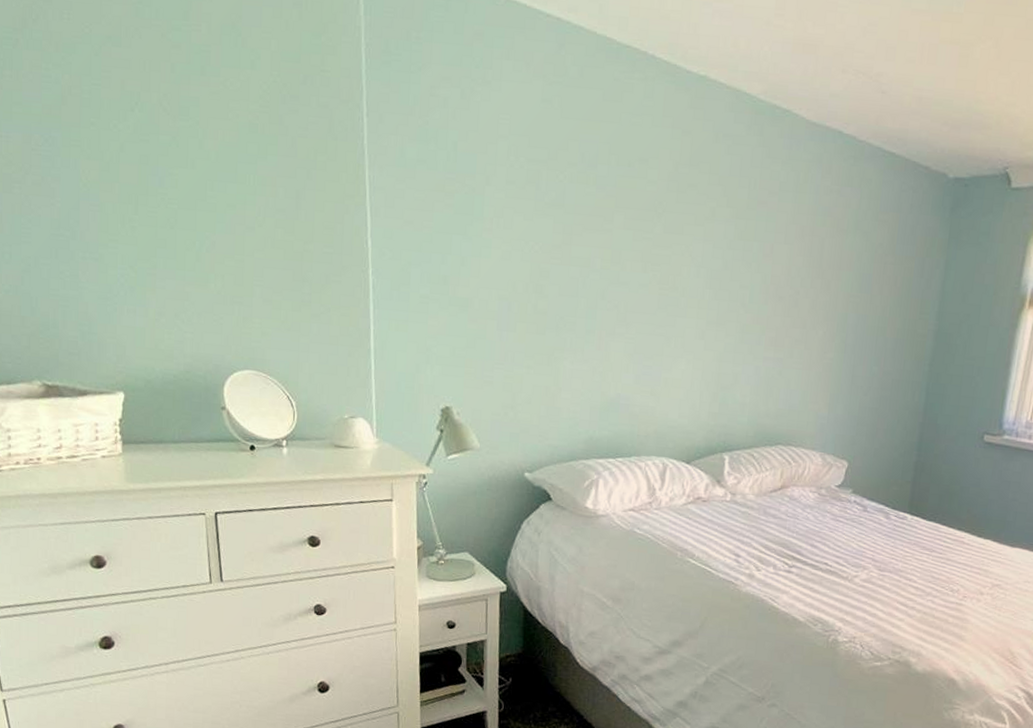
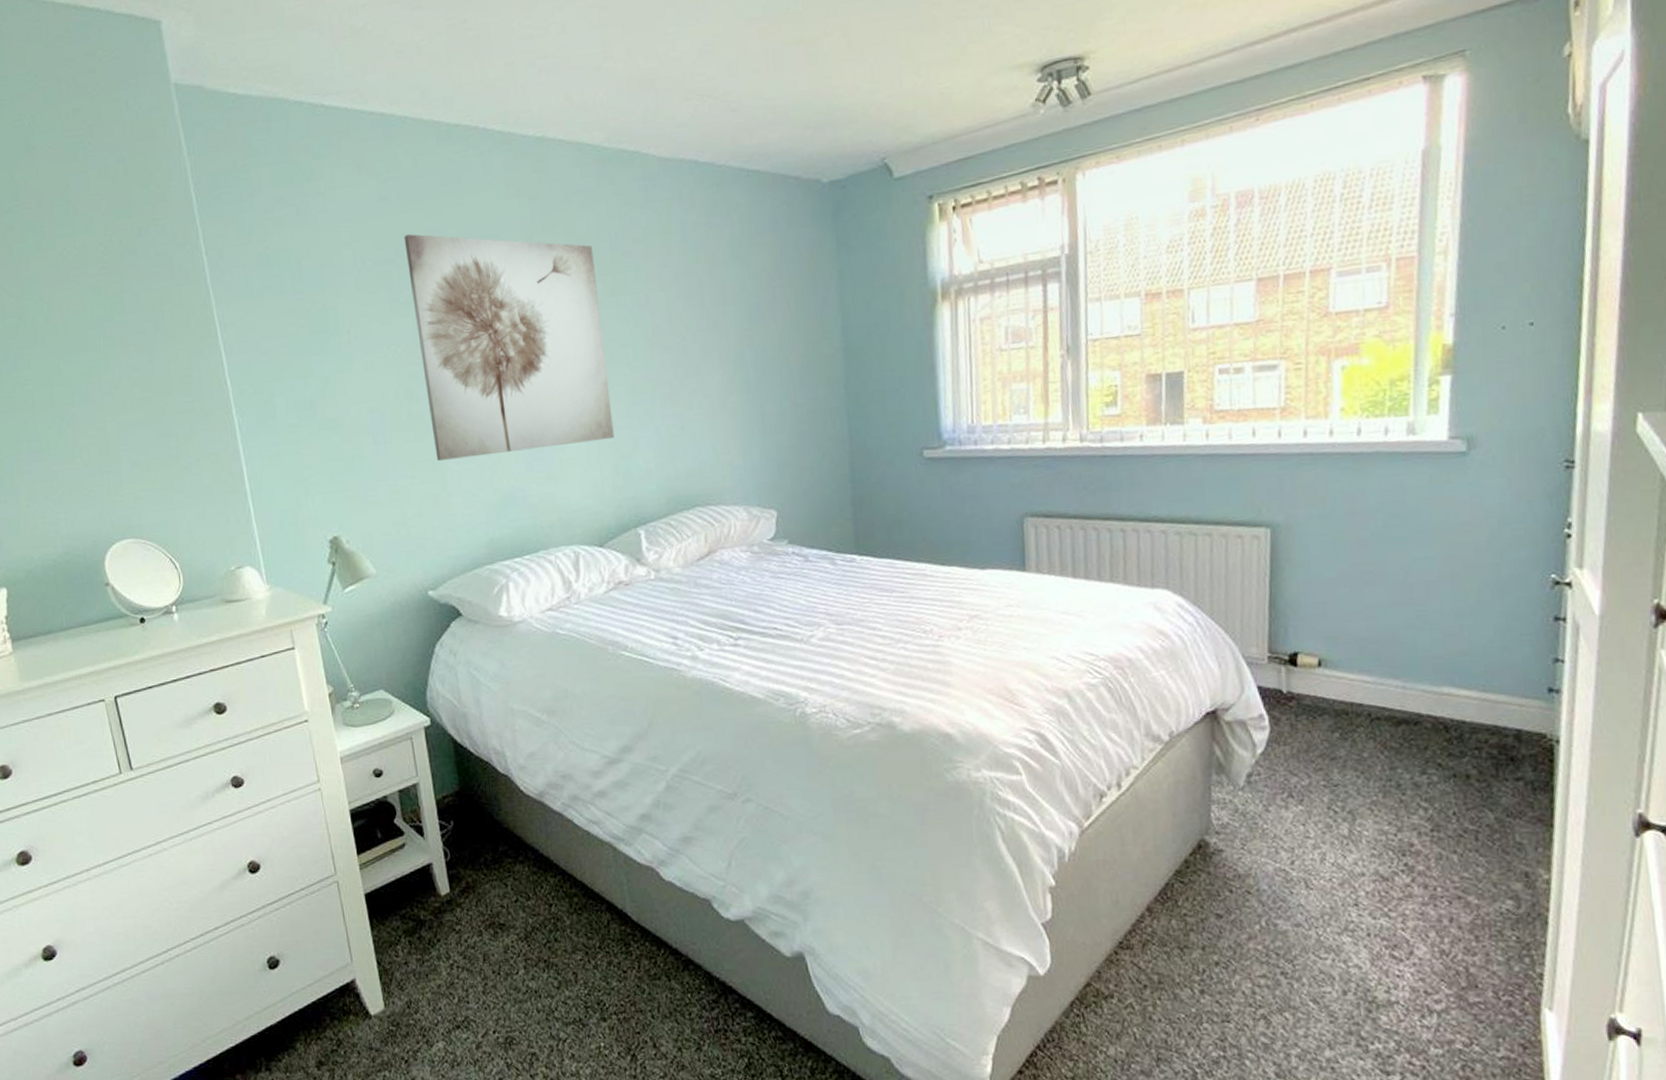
wall art: none [553,140,732,370] -> present [403,234,614,461]

